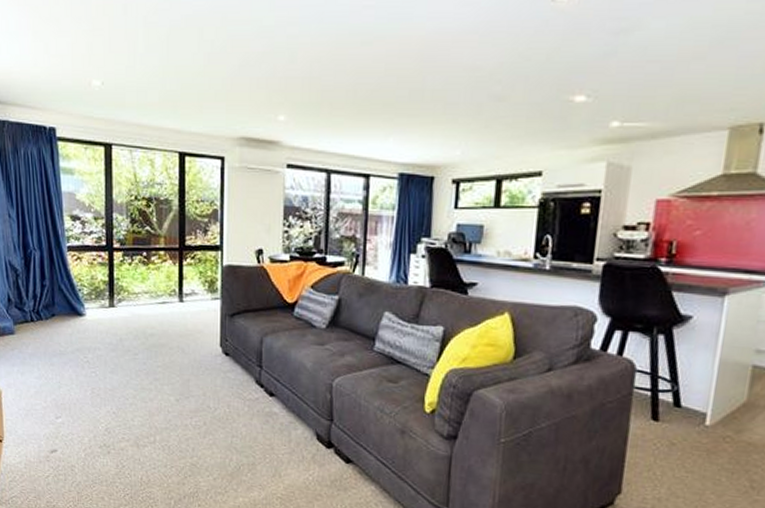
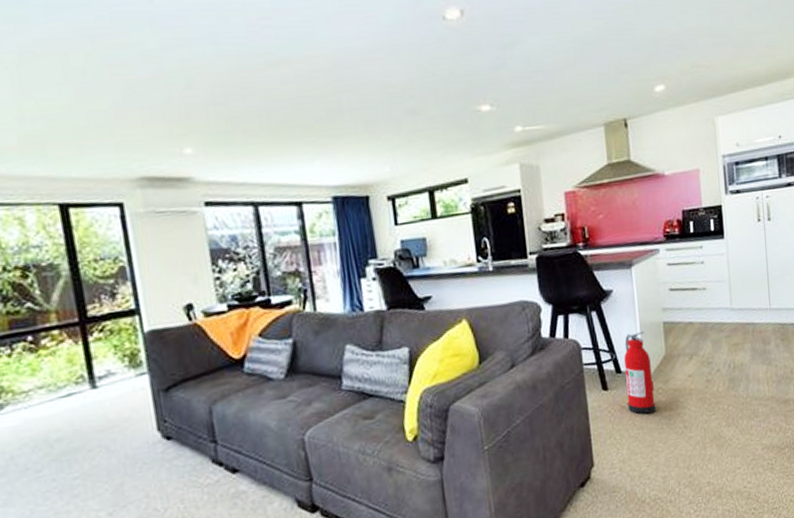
fire extinguisher: none [679,367,724,461] -> present [623,331,656,414]

